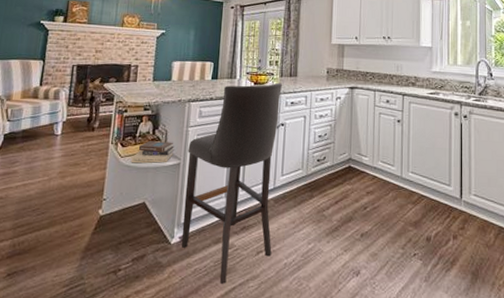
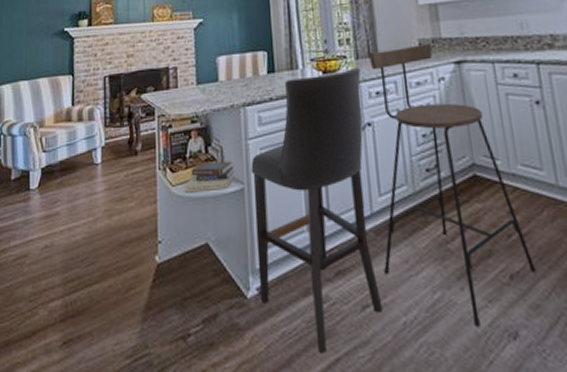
bar stool: none [277,71,378,268] -> present [369,42,536,328]

